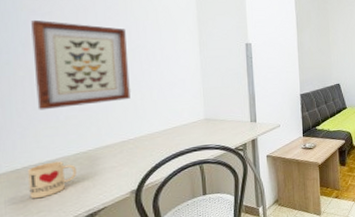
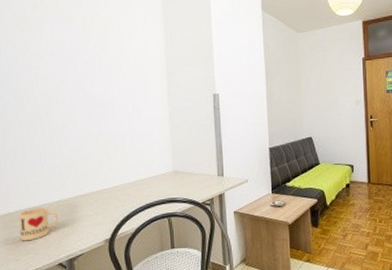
wall art: present [31,19,130,110] -> none [22,74,105,159]

